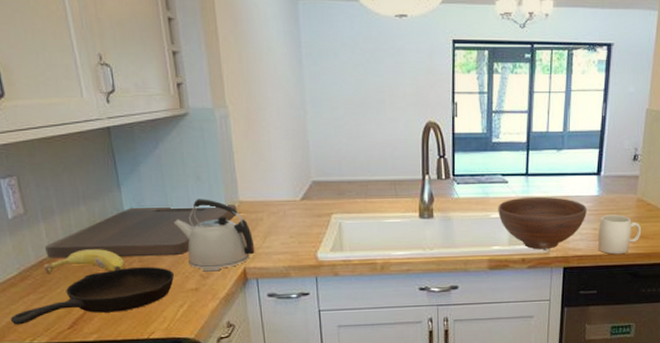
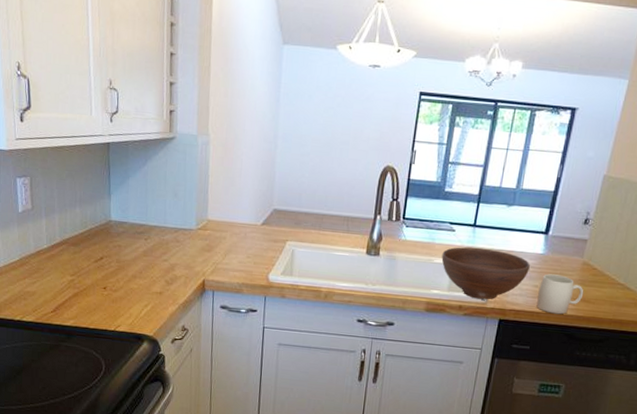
frying pan: present [10,267,175,325] -> none [7,266,144,304]
fruit: present [43,249,125,274] -> none [40,245,105,268]
cutting board: present [44,205,237,258] -> none [43,213,205,261]
kettle: present [173,199,255,272] -> none [149,213,216,280]

